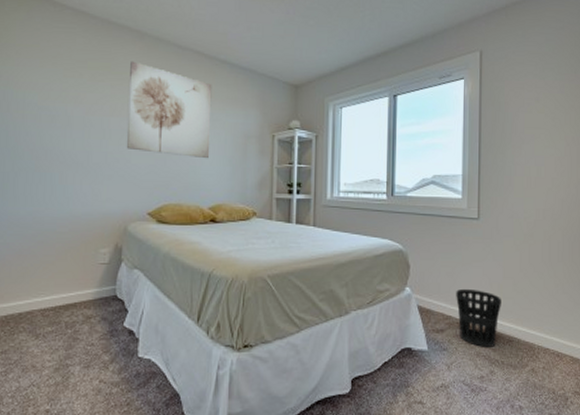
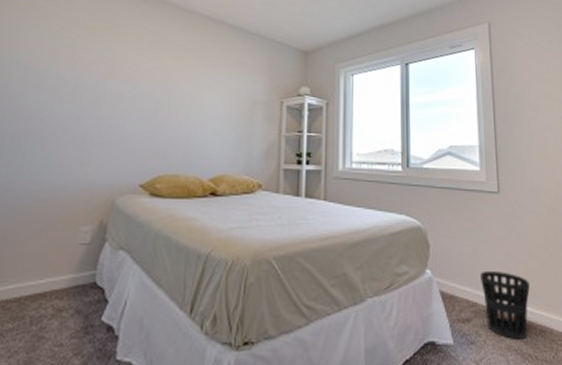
wall art: present [126,61,212,159] -> none [121,23,218,126]

